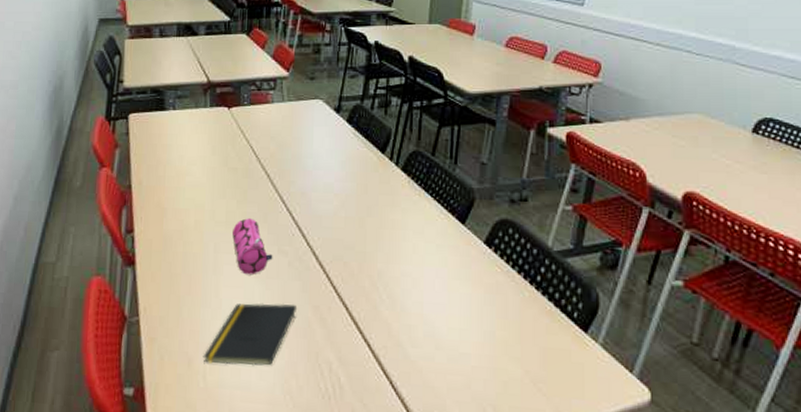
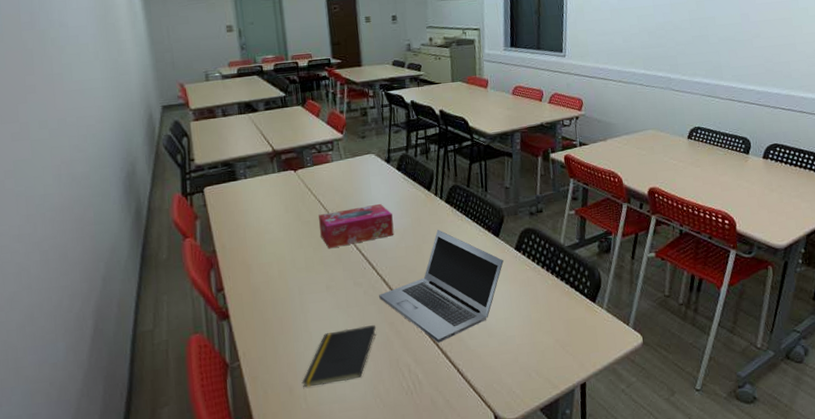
pencil case: present [232,218,273,275] -> none [313,261,351,309]
tissue box: none [247,159,334,205] -> present [319,203,394,249]
laptop: none [305,203,467,343] -> present [379,230,504,343]

